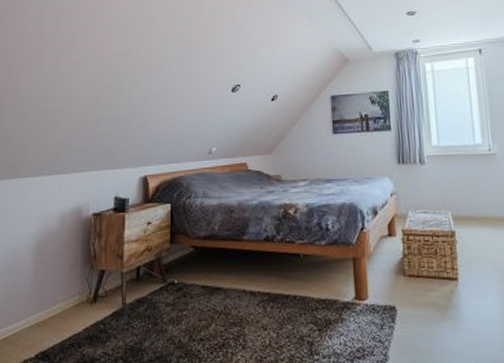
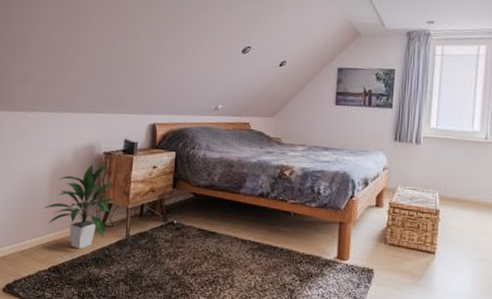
indoor plant: none [27,225,110,328] -> present [43,163,117,249]

